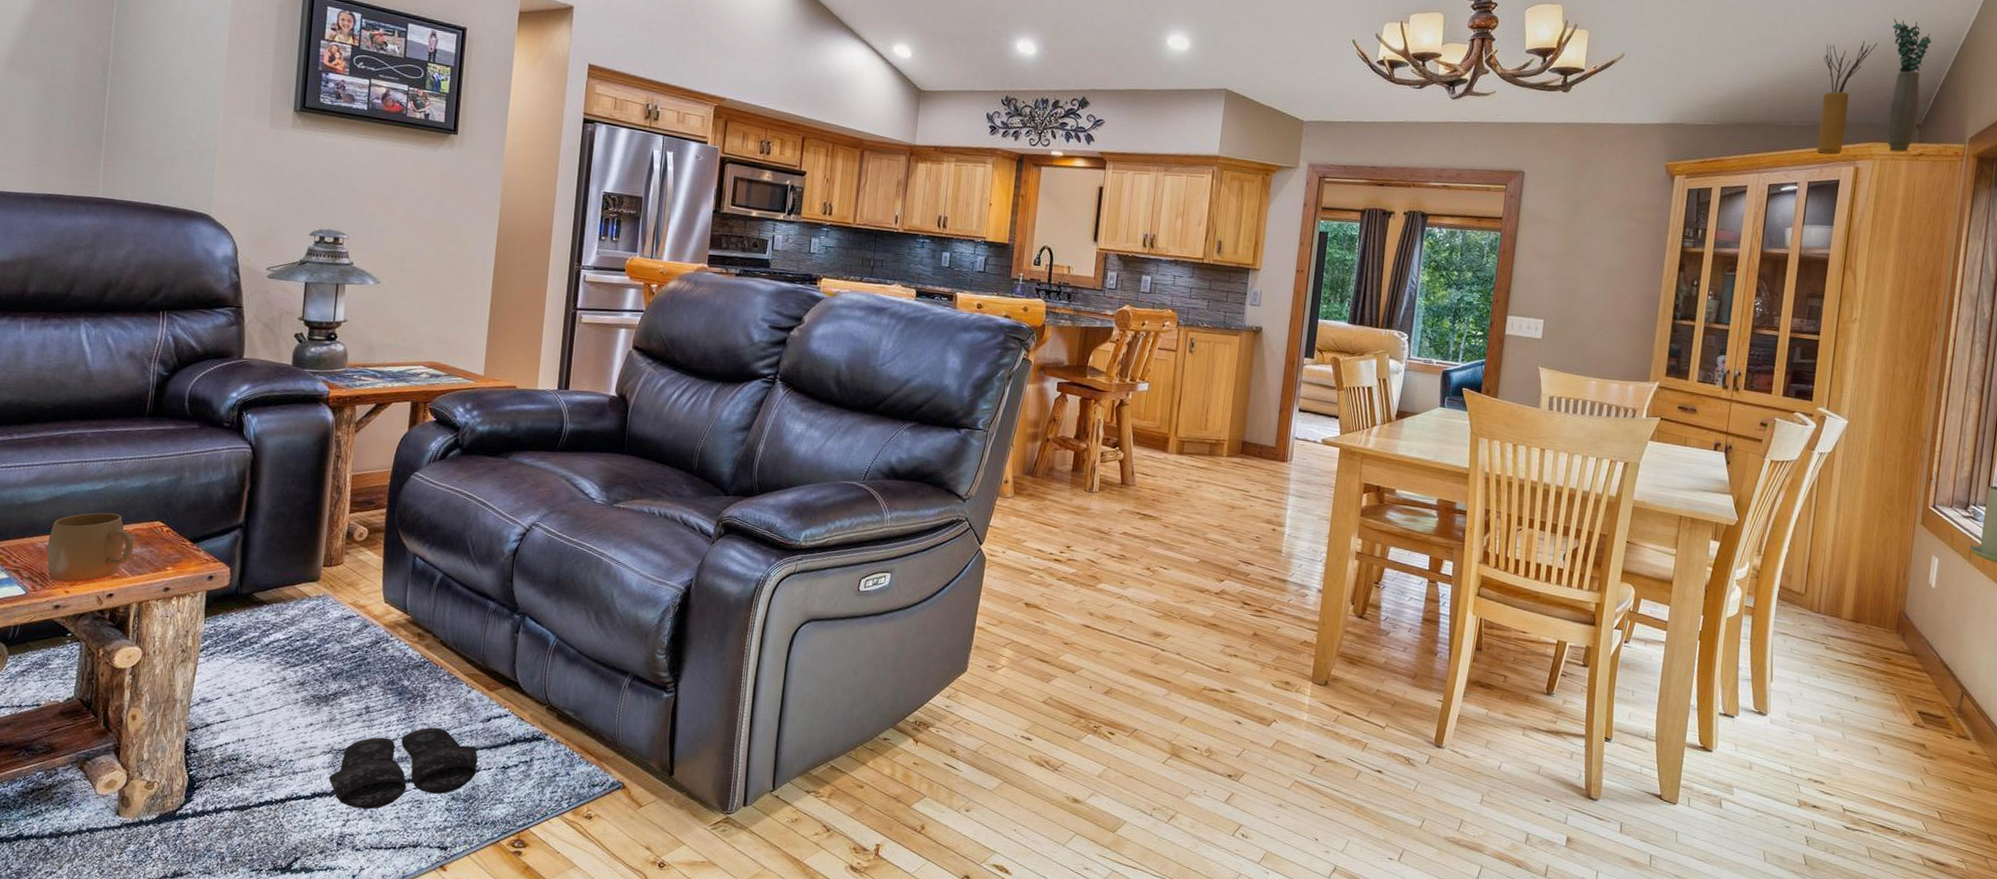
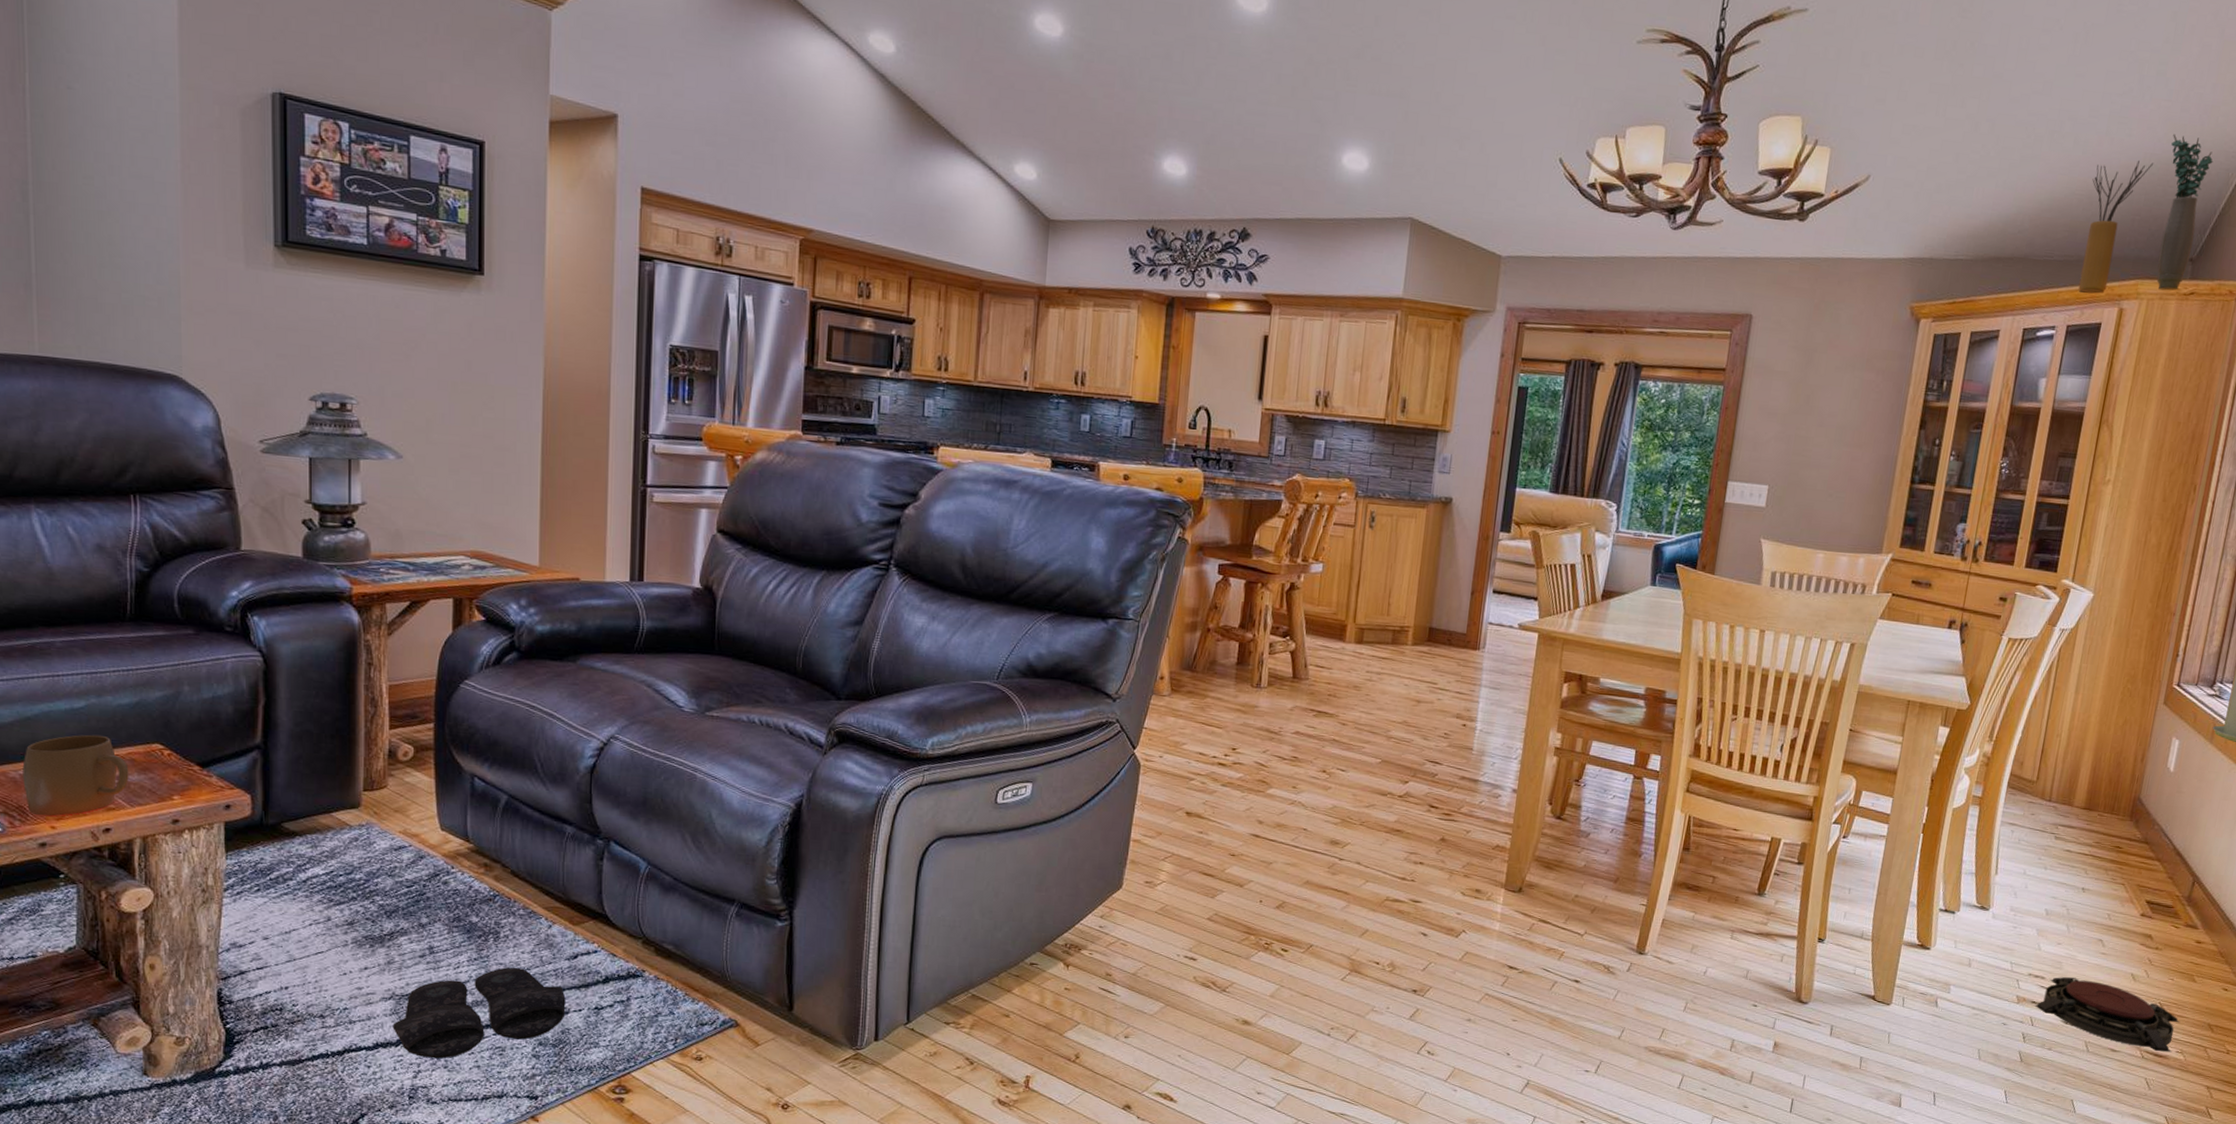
robot vacuum: none [1816,782,1960,861] -> present [2034,977,2181,1053]

